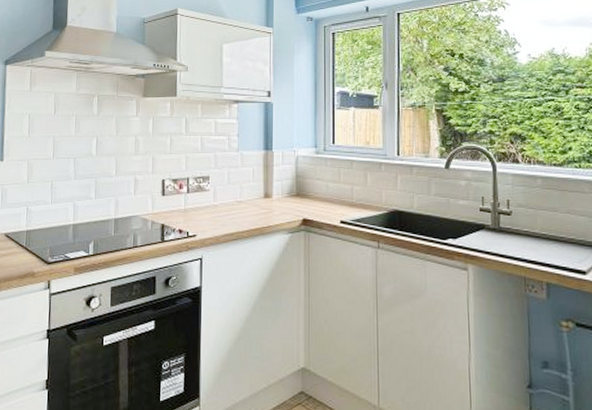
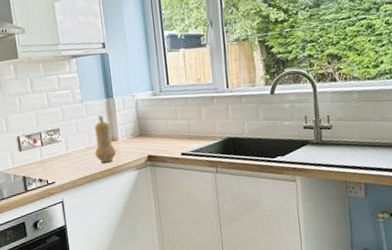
pepper mill: none [244,168,268,221] -> present [95,115,116,163]

